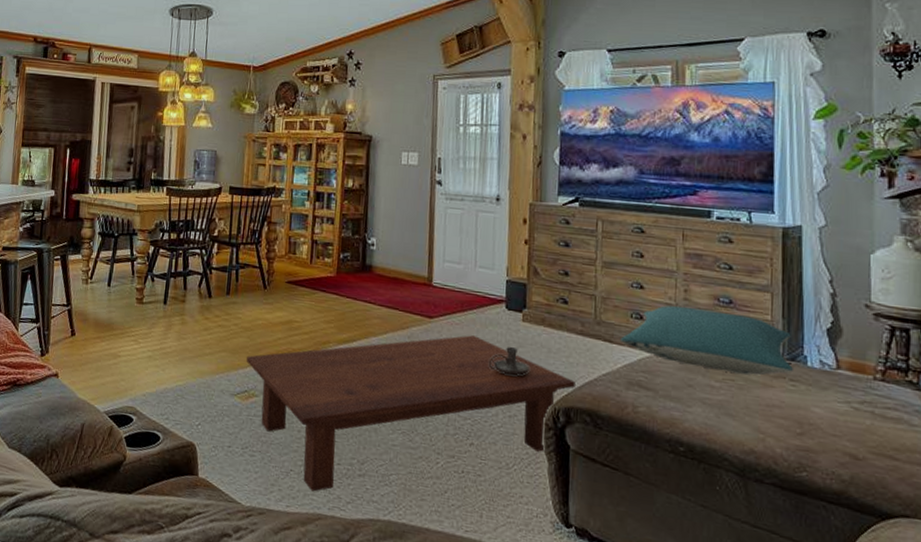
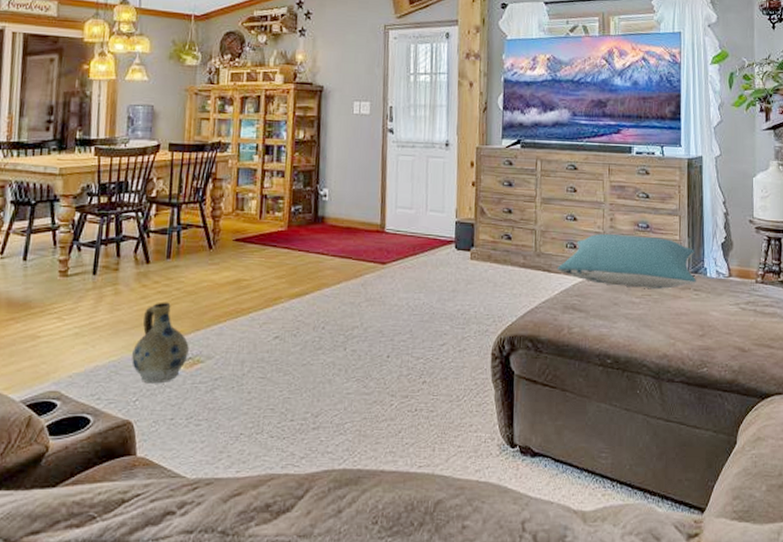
ceramic jug: none [195,335,245,412] -> present [132,302,189,384]
coffee table: present [247,335,575,492] -> none [190,277,518,452]
candle holder: present [488,346,529,376] -> none [439,284,477,311]

